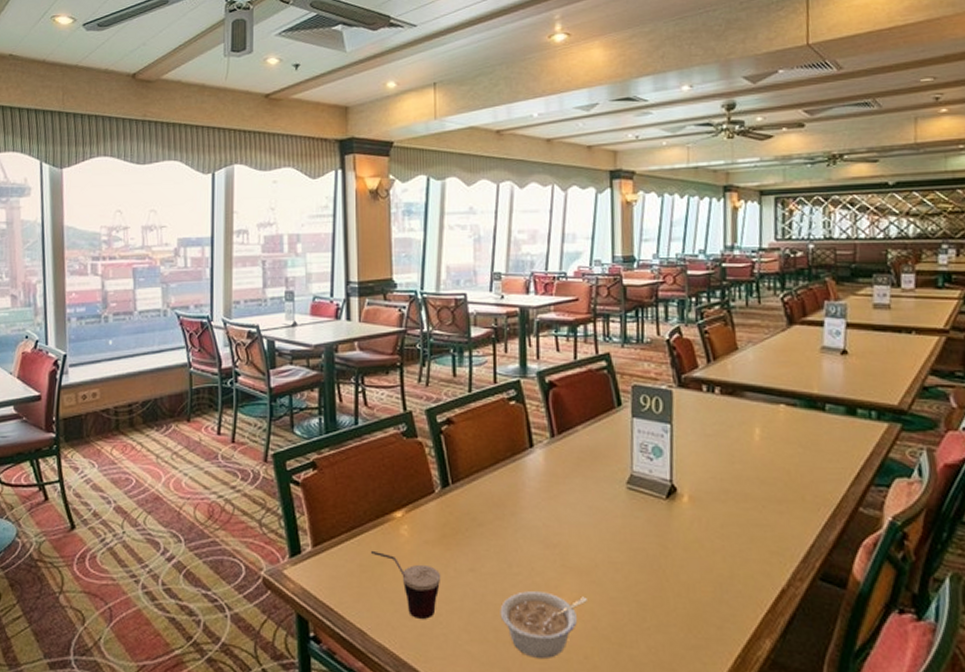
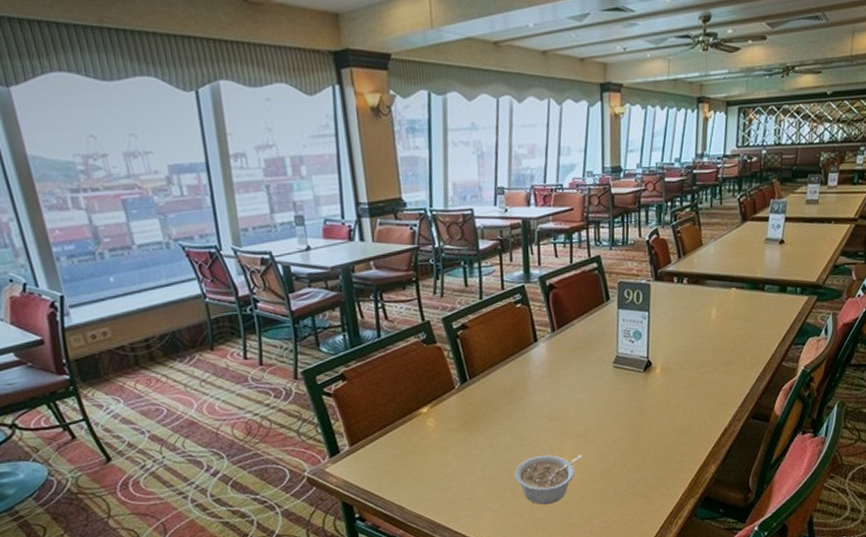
cup: present [370,550,441,619] -> none [402,442,465,490]

